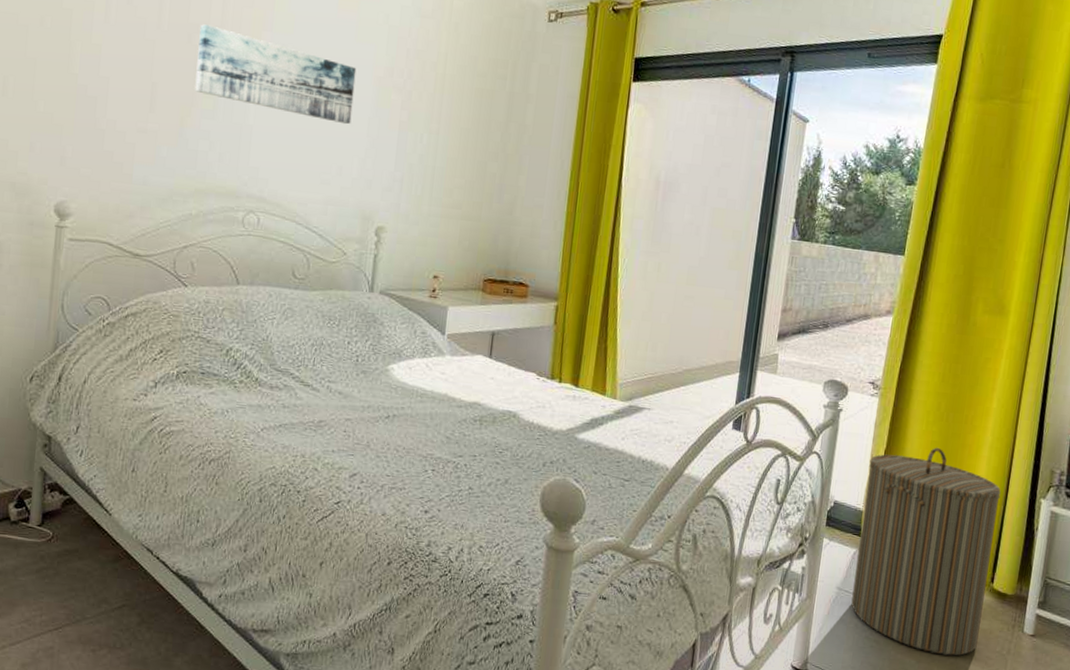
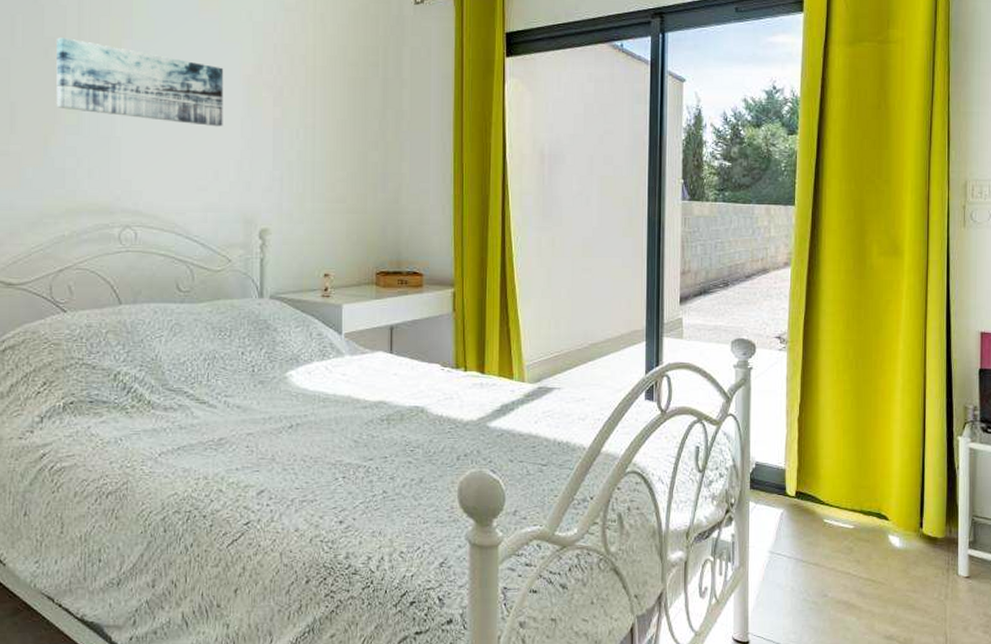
laundry hamper: present [851,447,1001,656] -> none [785,395,918,608]

